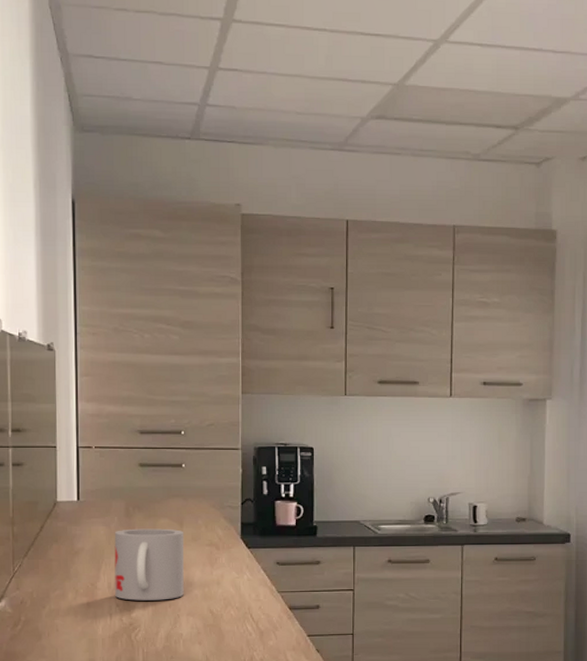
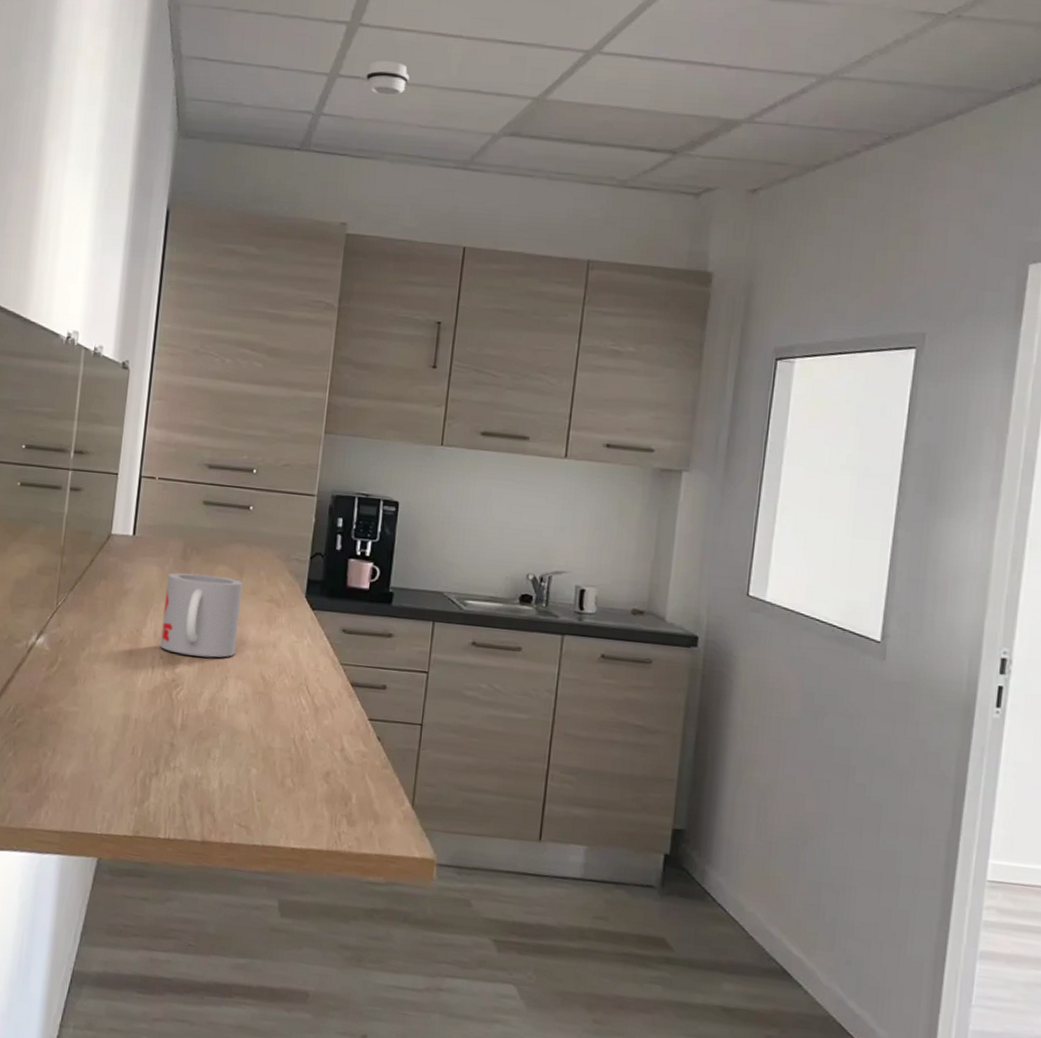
smoke detector: none [243,53,283,86] -> present [366,60,410,96]

